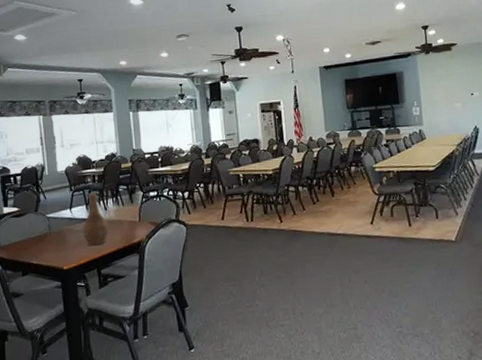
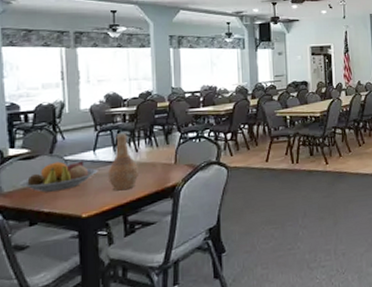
fruit bowl: none [13,218,75,246] -> present [19,161,98,192]

